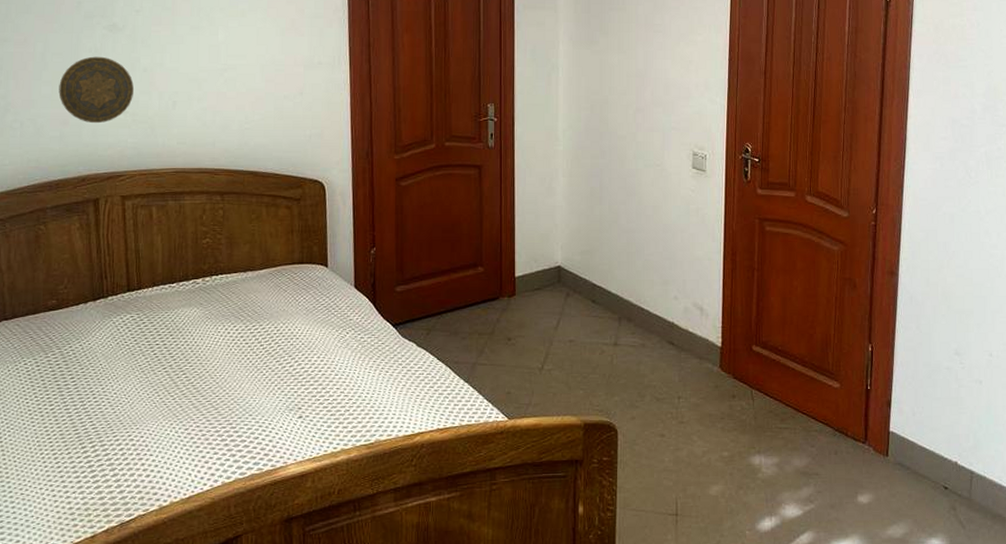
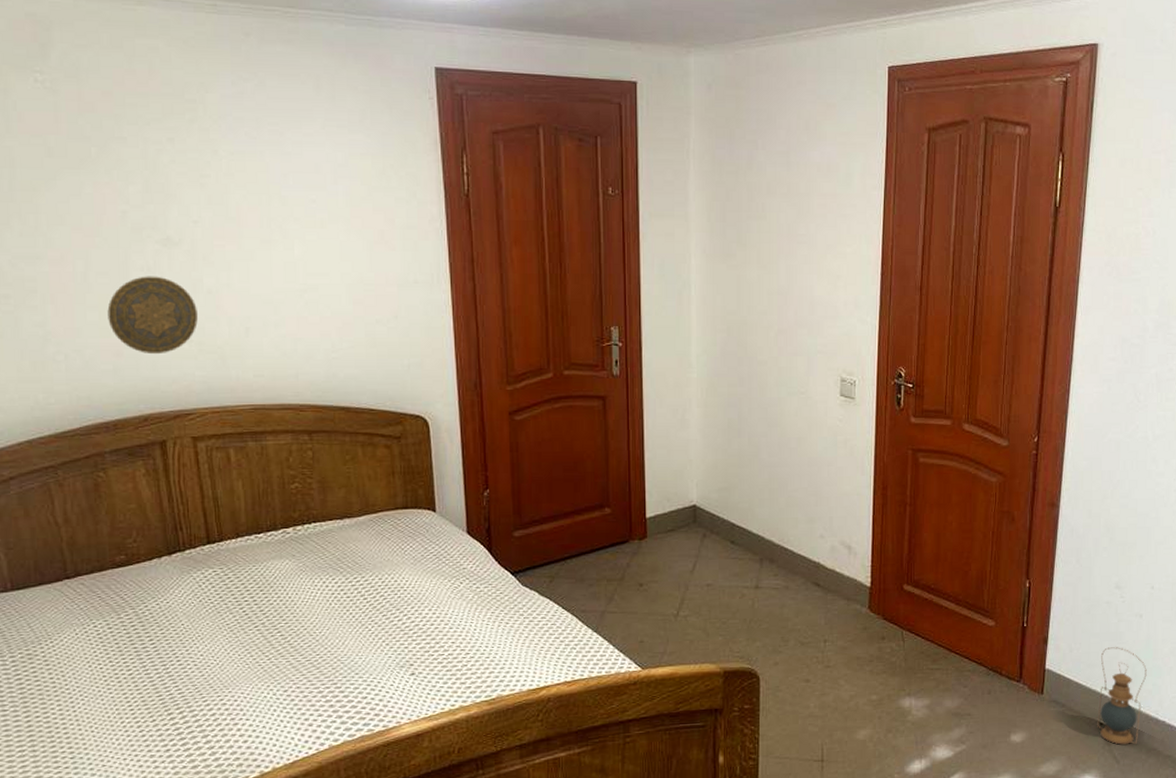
lantern: none [942,412,989,510] -> present [1097,647,1147,745]

